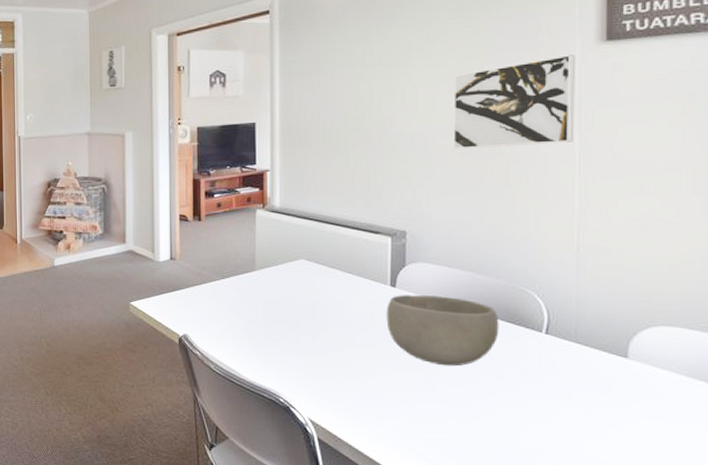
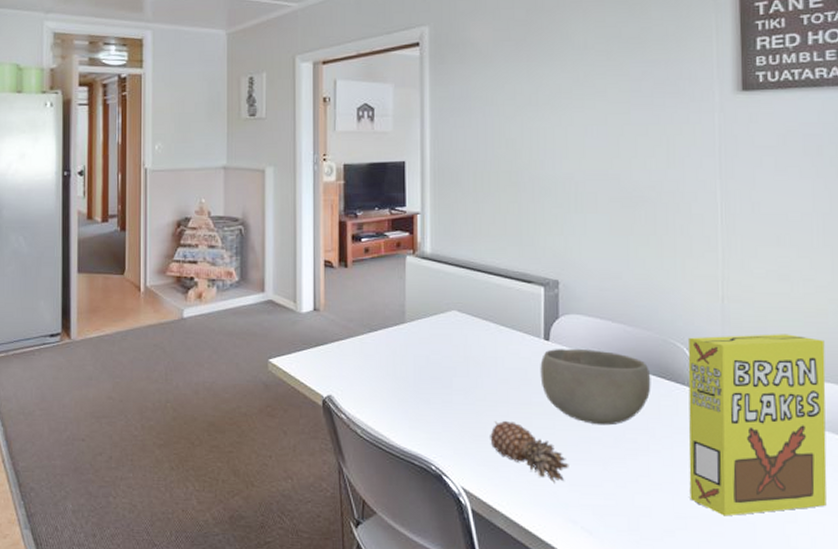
fruit: none [336,360,414,418] -> present [490,421,569,483]
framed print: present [453,55,575,150] -> none [602,103,716,196]
cereal box: none [537,281,689,455] -> present [688,334,827,517]

